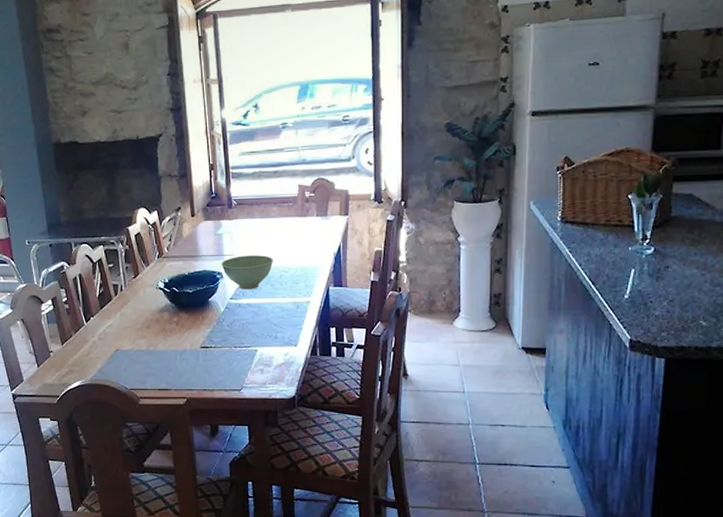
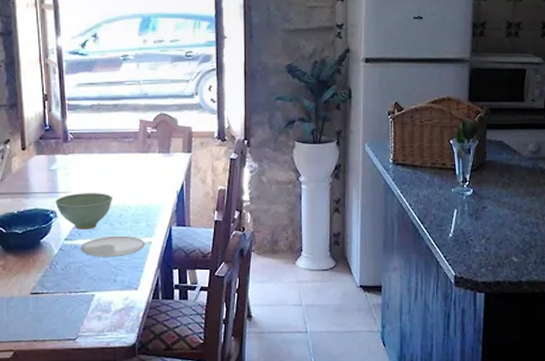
plate: none [244,295,304,315] -> present [80,235,146,257]

